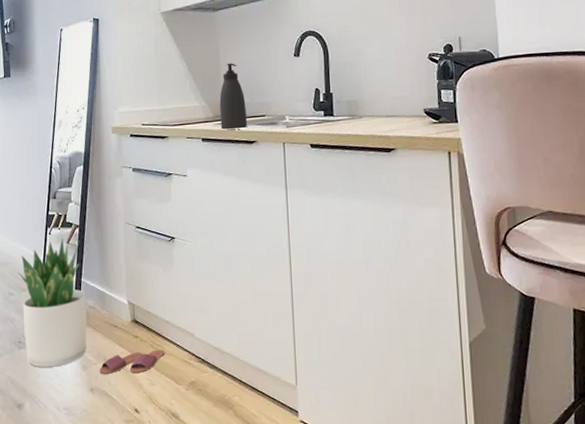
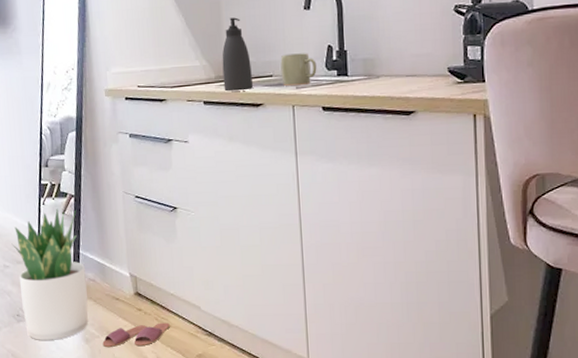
mug: none [272,95,306,126] -> present [280,53,317,87]

